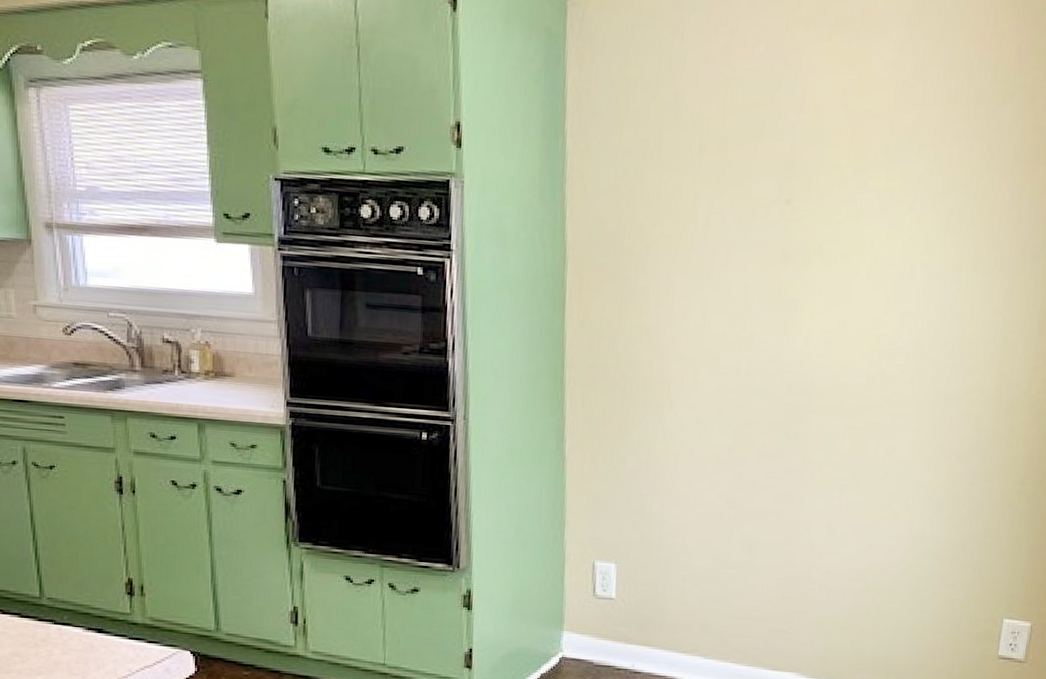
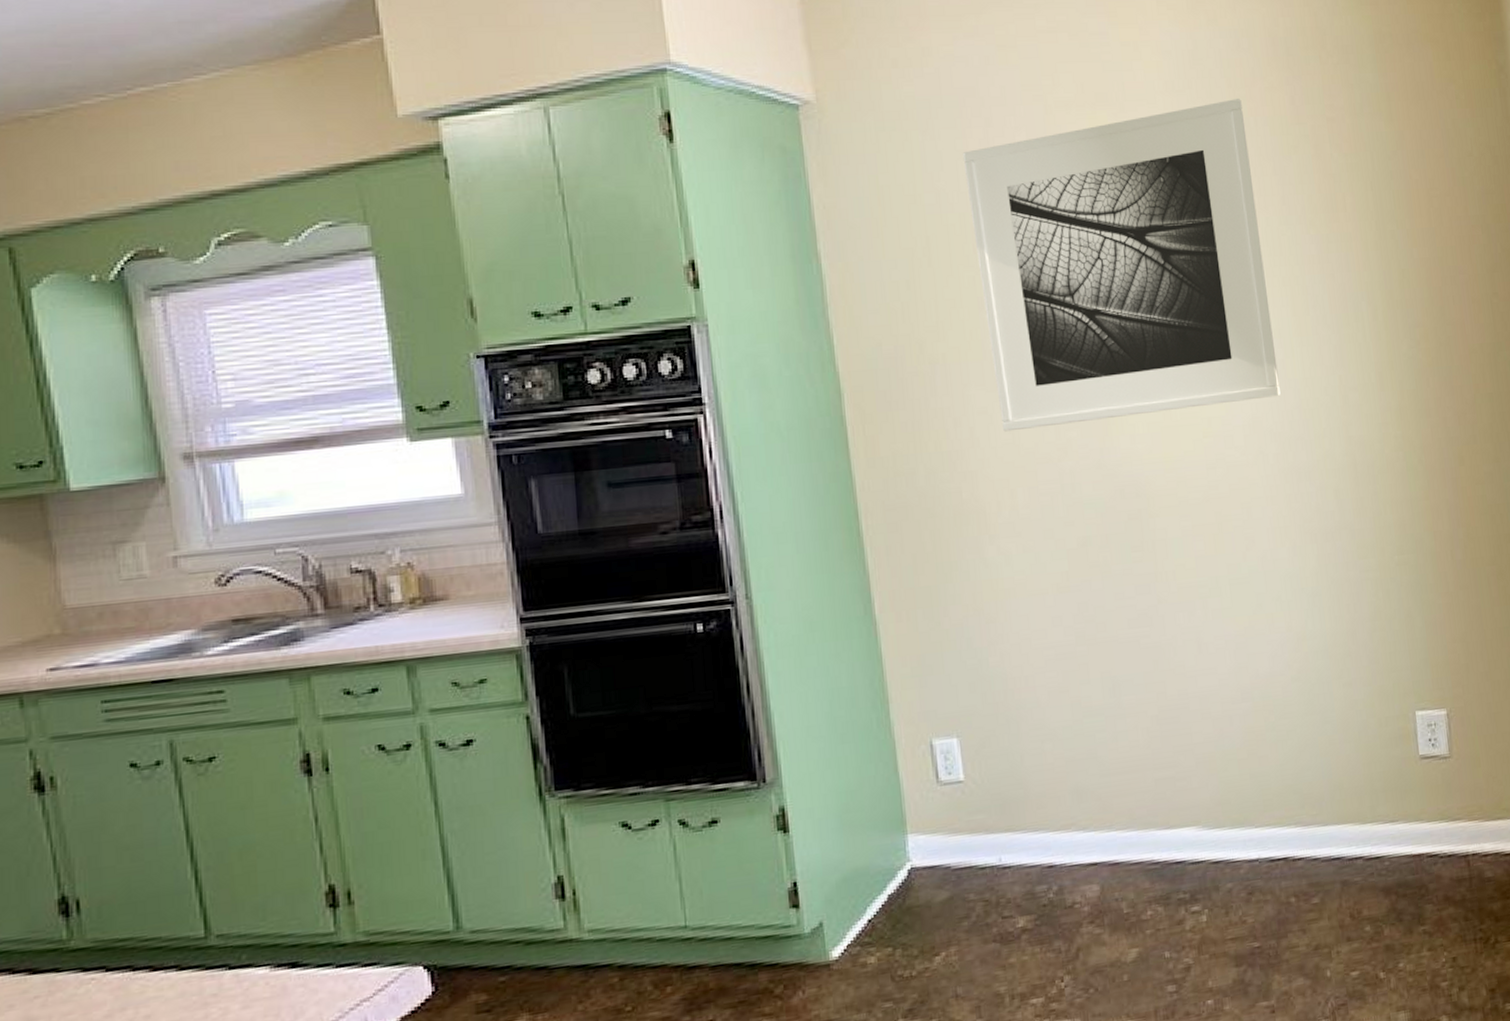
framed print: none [697,40,971,327] -> present [962,99,1281,432]

